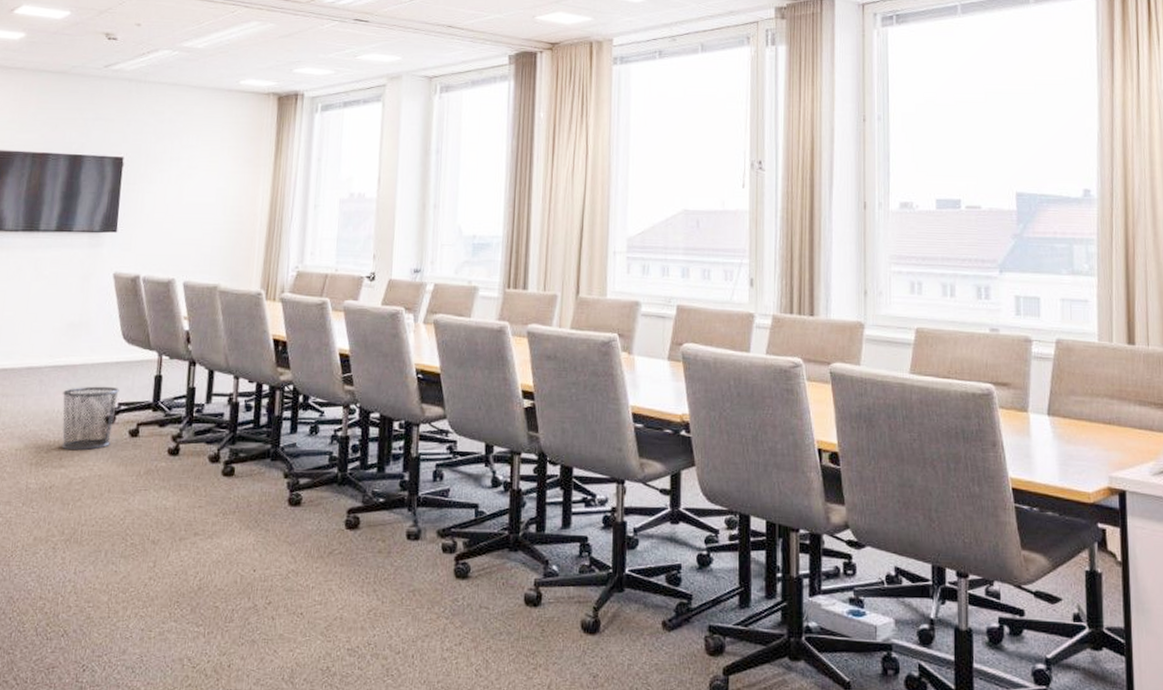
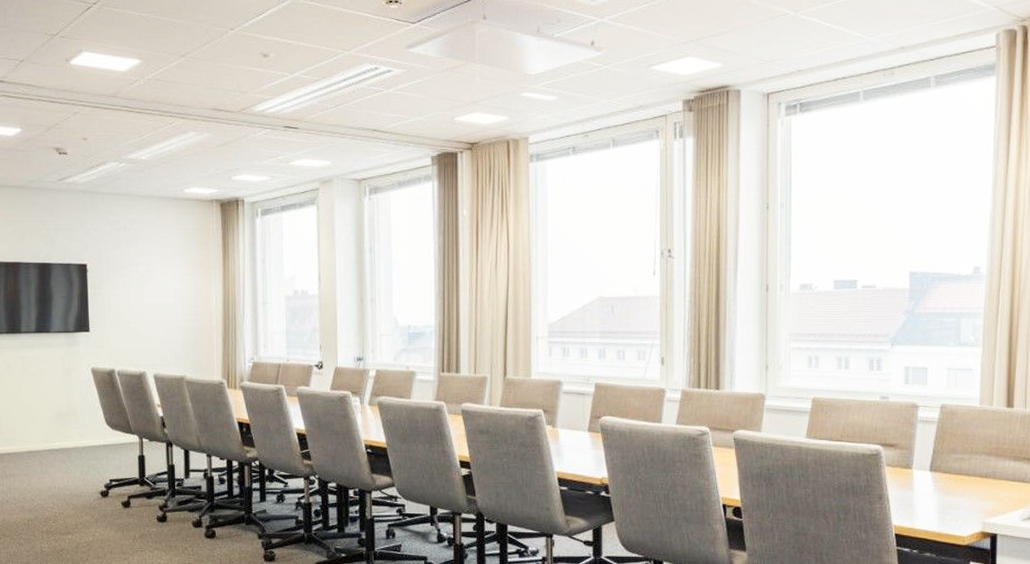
waste bin: present [61,386,119,451] -> none [60,466,109,520]

